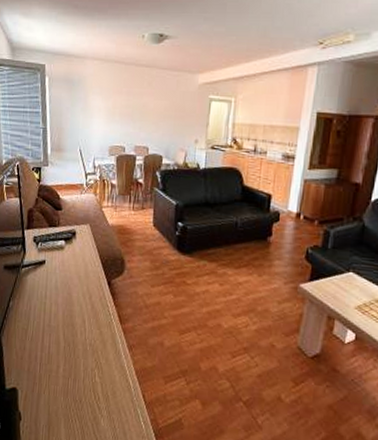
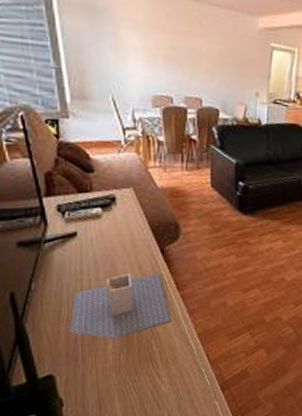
utensil holder: none [32,301,113,363] -> present [69,273,171,339]

